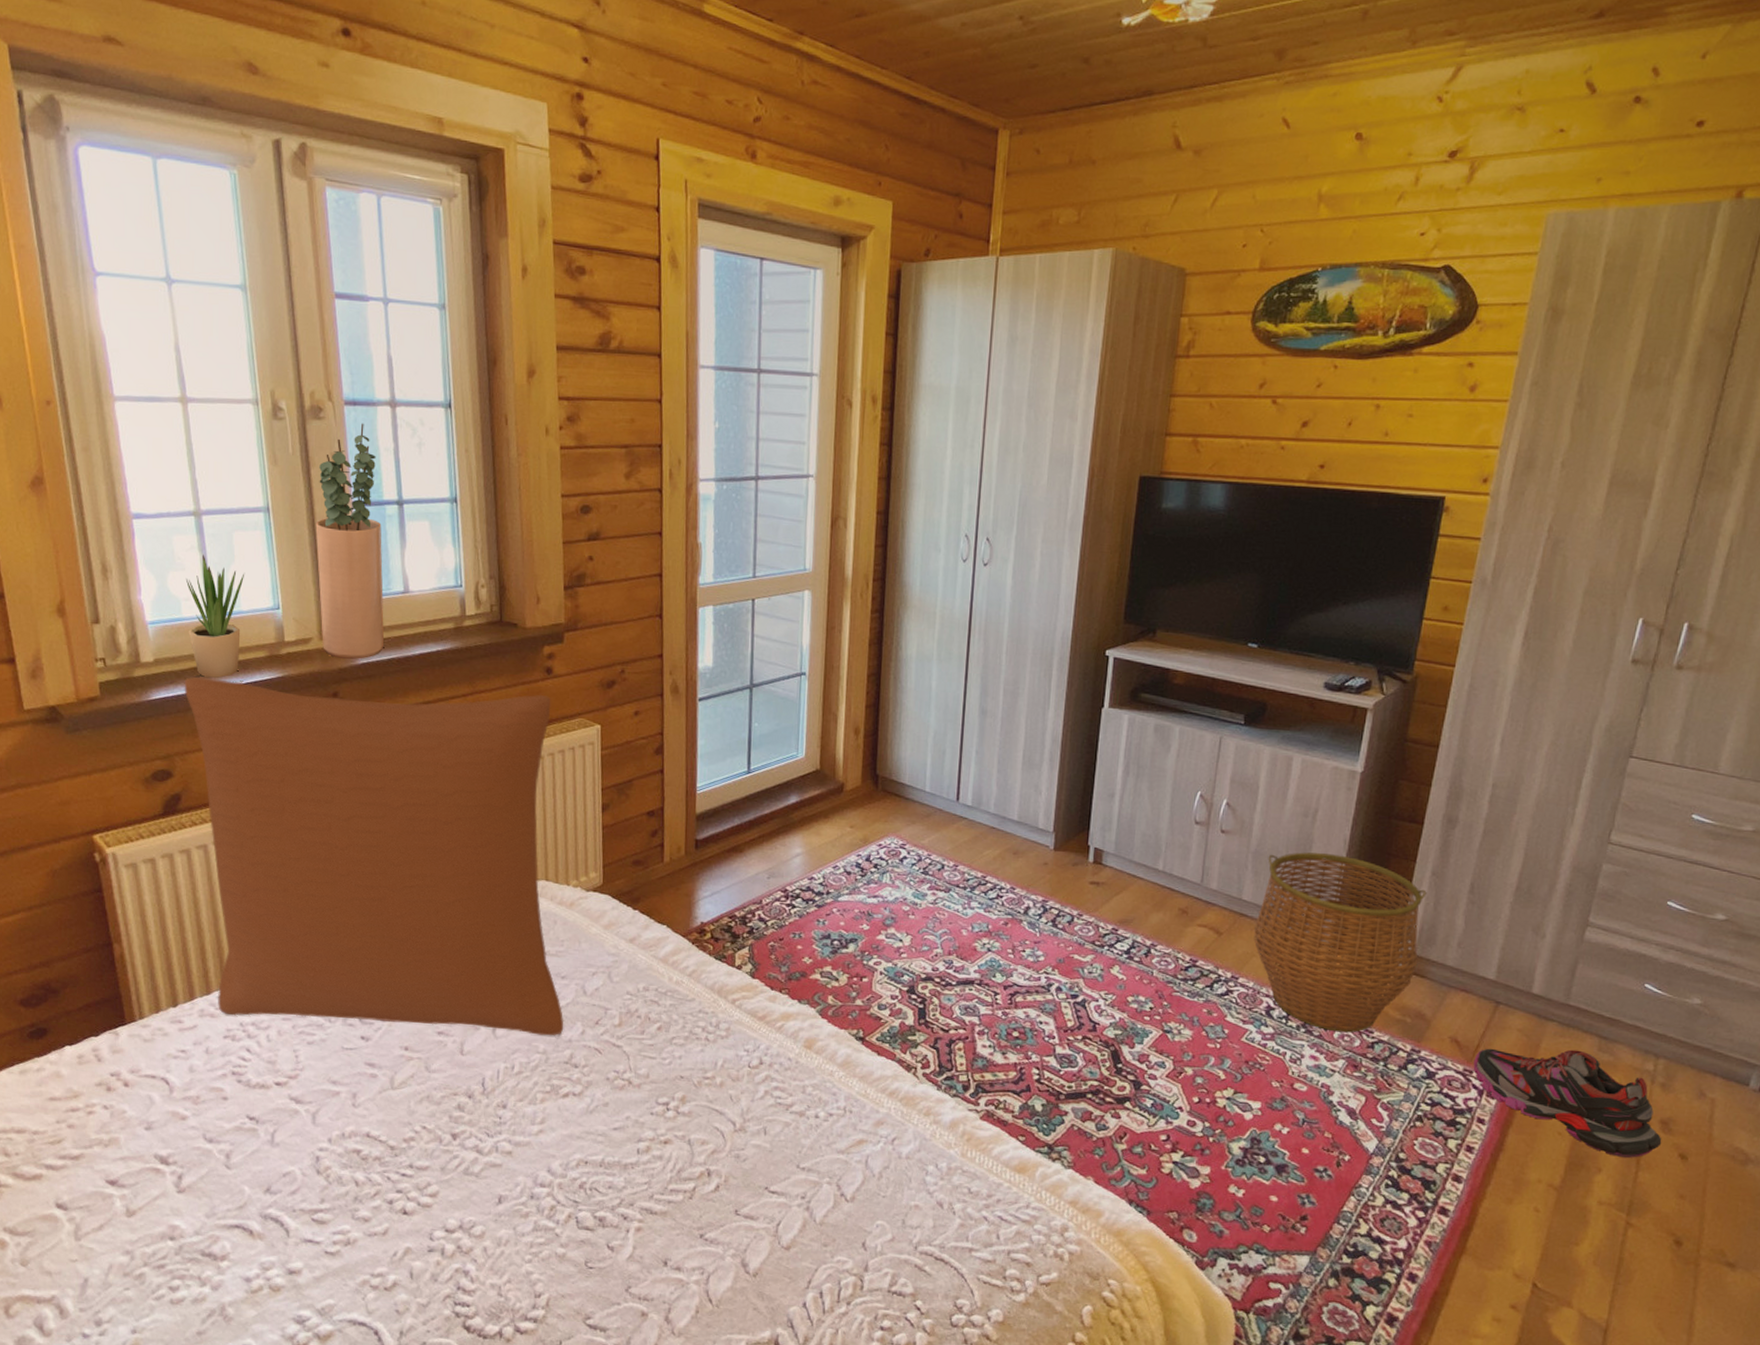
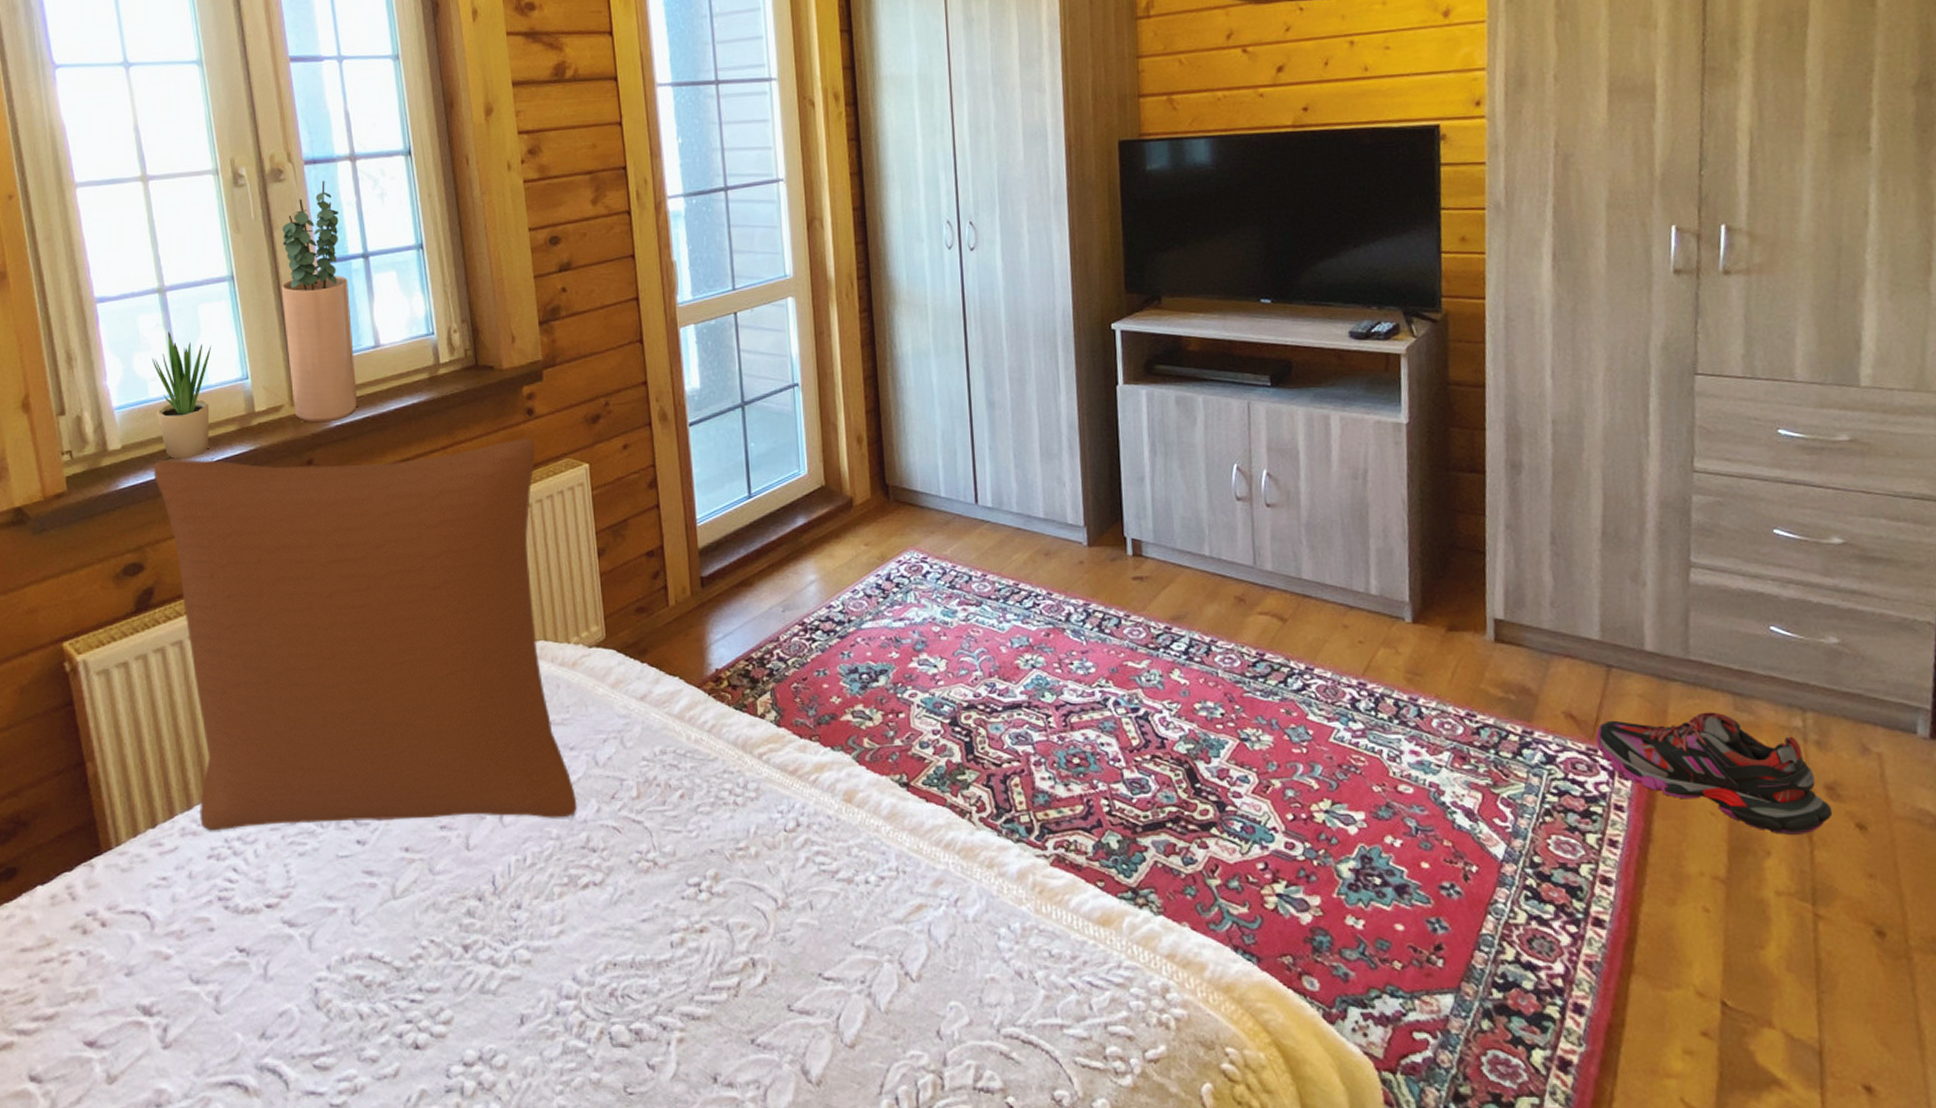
basket: present [1253,852,1427,1033] -> none [1321,517,1510,720]

